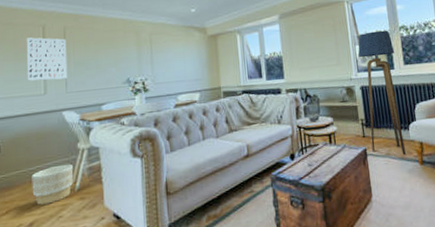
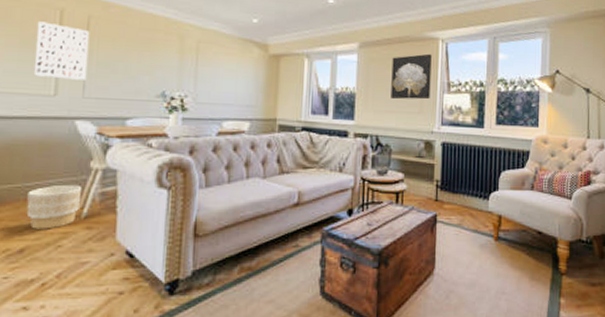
wall art: none [308,14,345,57] -> present [391,53,432,100]
floor lamp: present [358,30,406,155] -> none [443,80,488,227]

